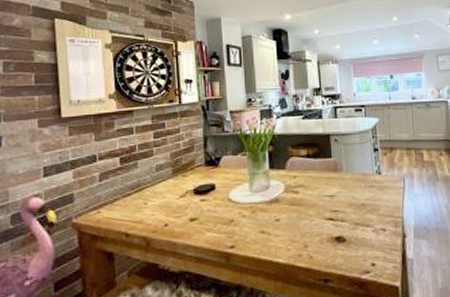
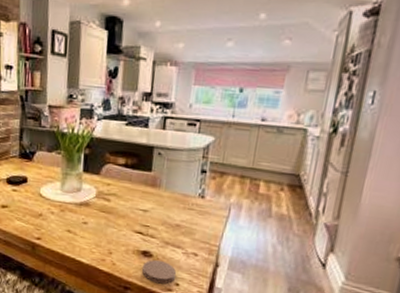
coaster: none [337,242,371,268] -> present [142,259,177,284]

